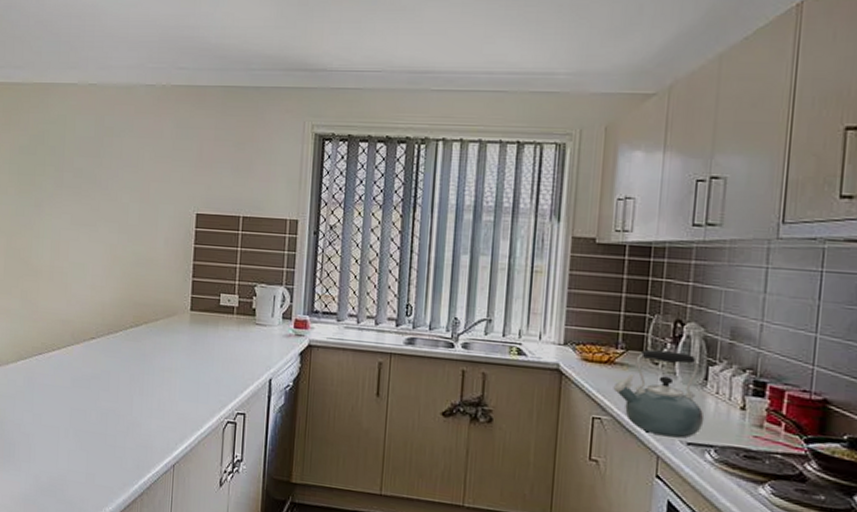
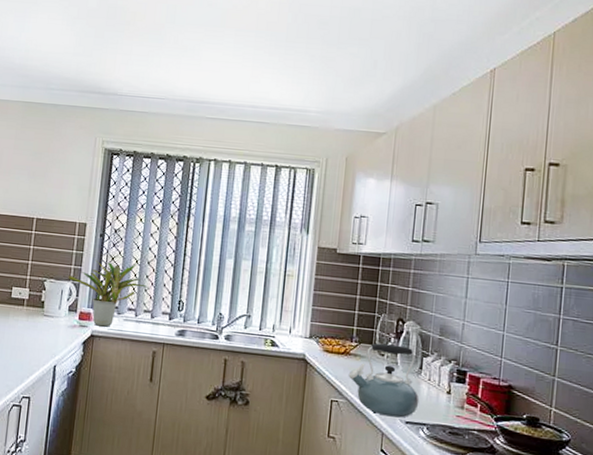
potted plant: none [280,260,373,336] -> present [68,259,150,327]

